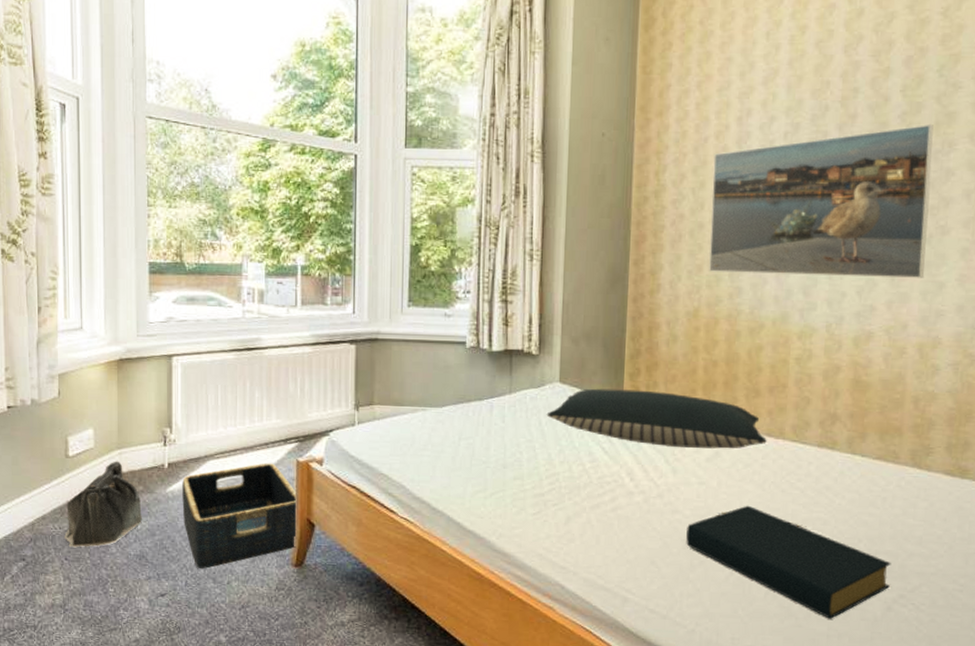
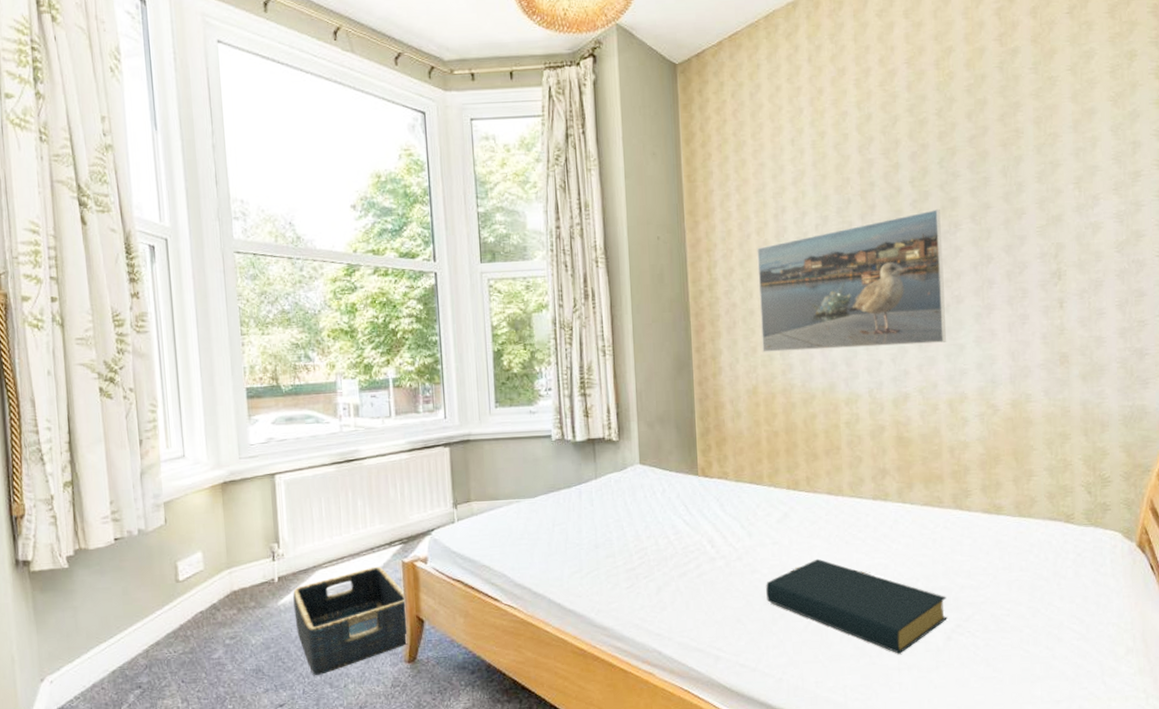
saddlebag: present [64,461,143,548] -> none [179,580,257,670]
pillow: present [546,388,767,449] -> none [630,464,828,513]

